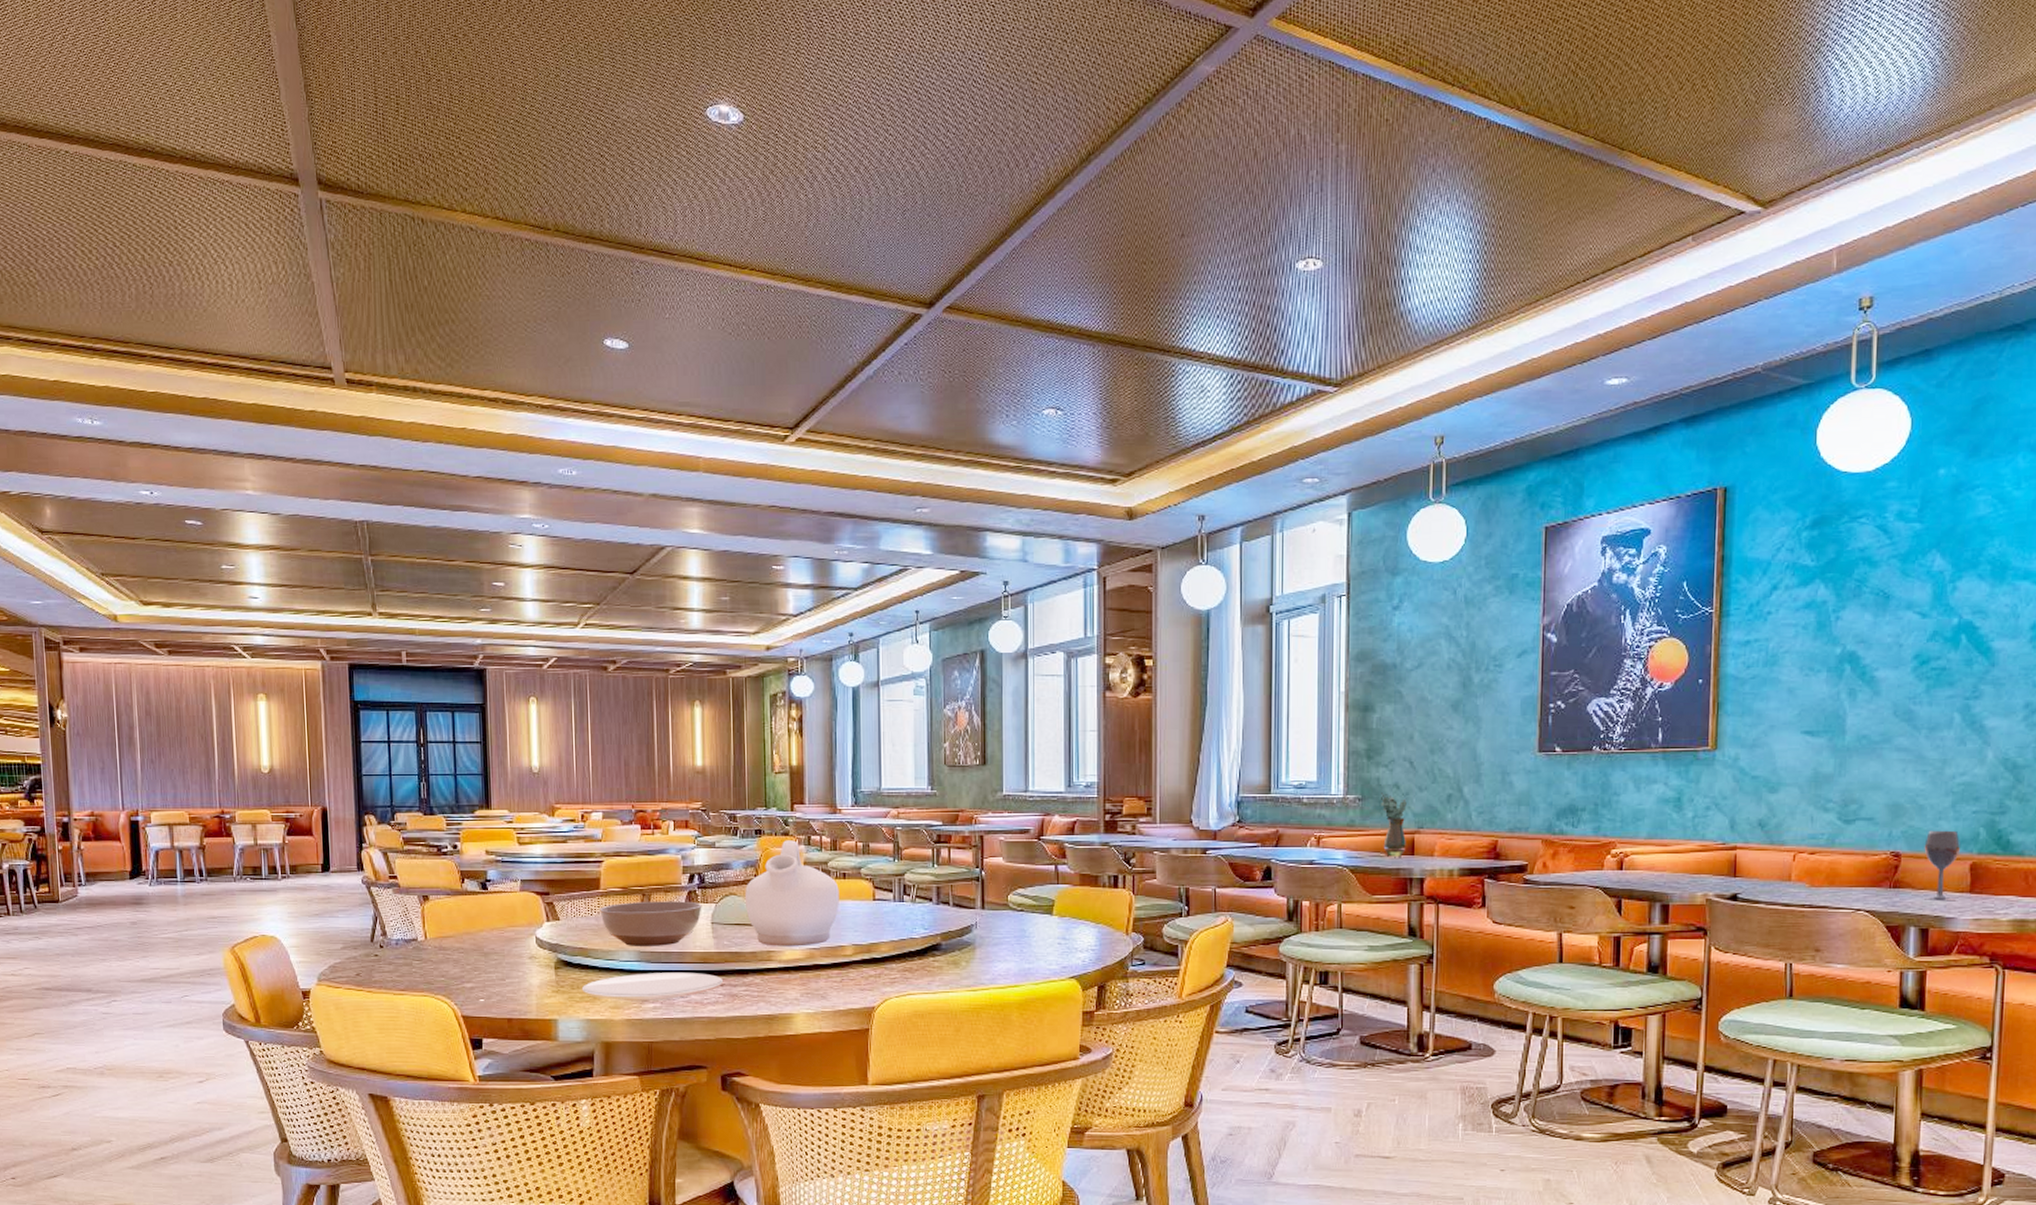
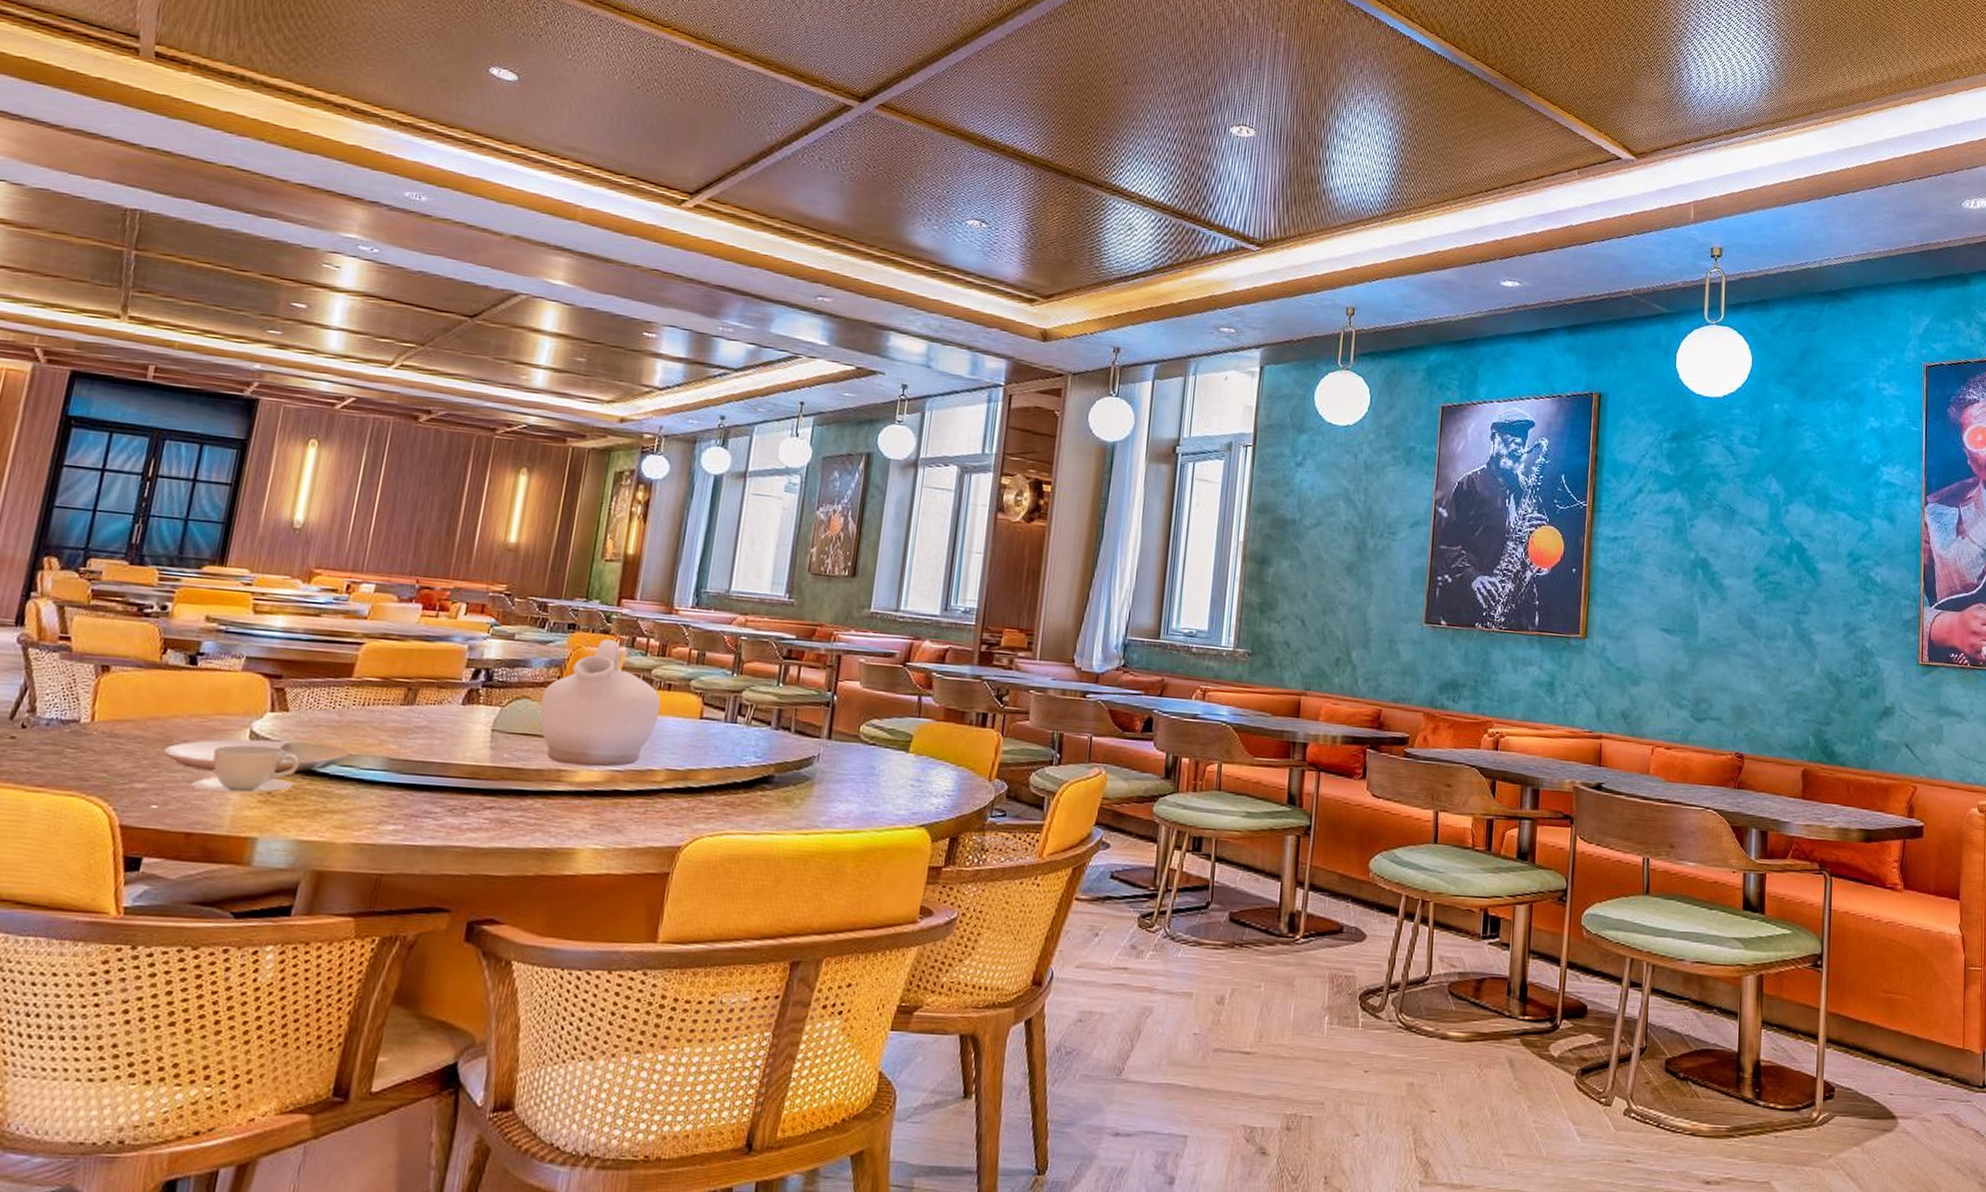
plate: none [479,943,611,971] -> present [163,739,352,773]
teacup: none [503,948,575,988] -> present [190,744,300,796]
plate: present [581,973,724,1002] -> none [299,785,494,823]
bowl: present [600,901,702,947] -> none [345,696,484,755]
vase: present [1380,793,1407,857] -> none [1269,649,1296,719]
wine glass: present [1923,830,1961,902] -> none [1763,735,1795,806]

